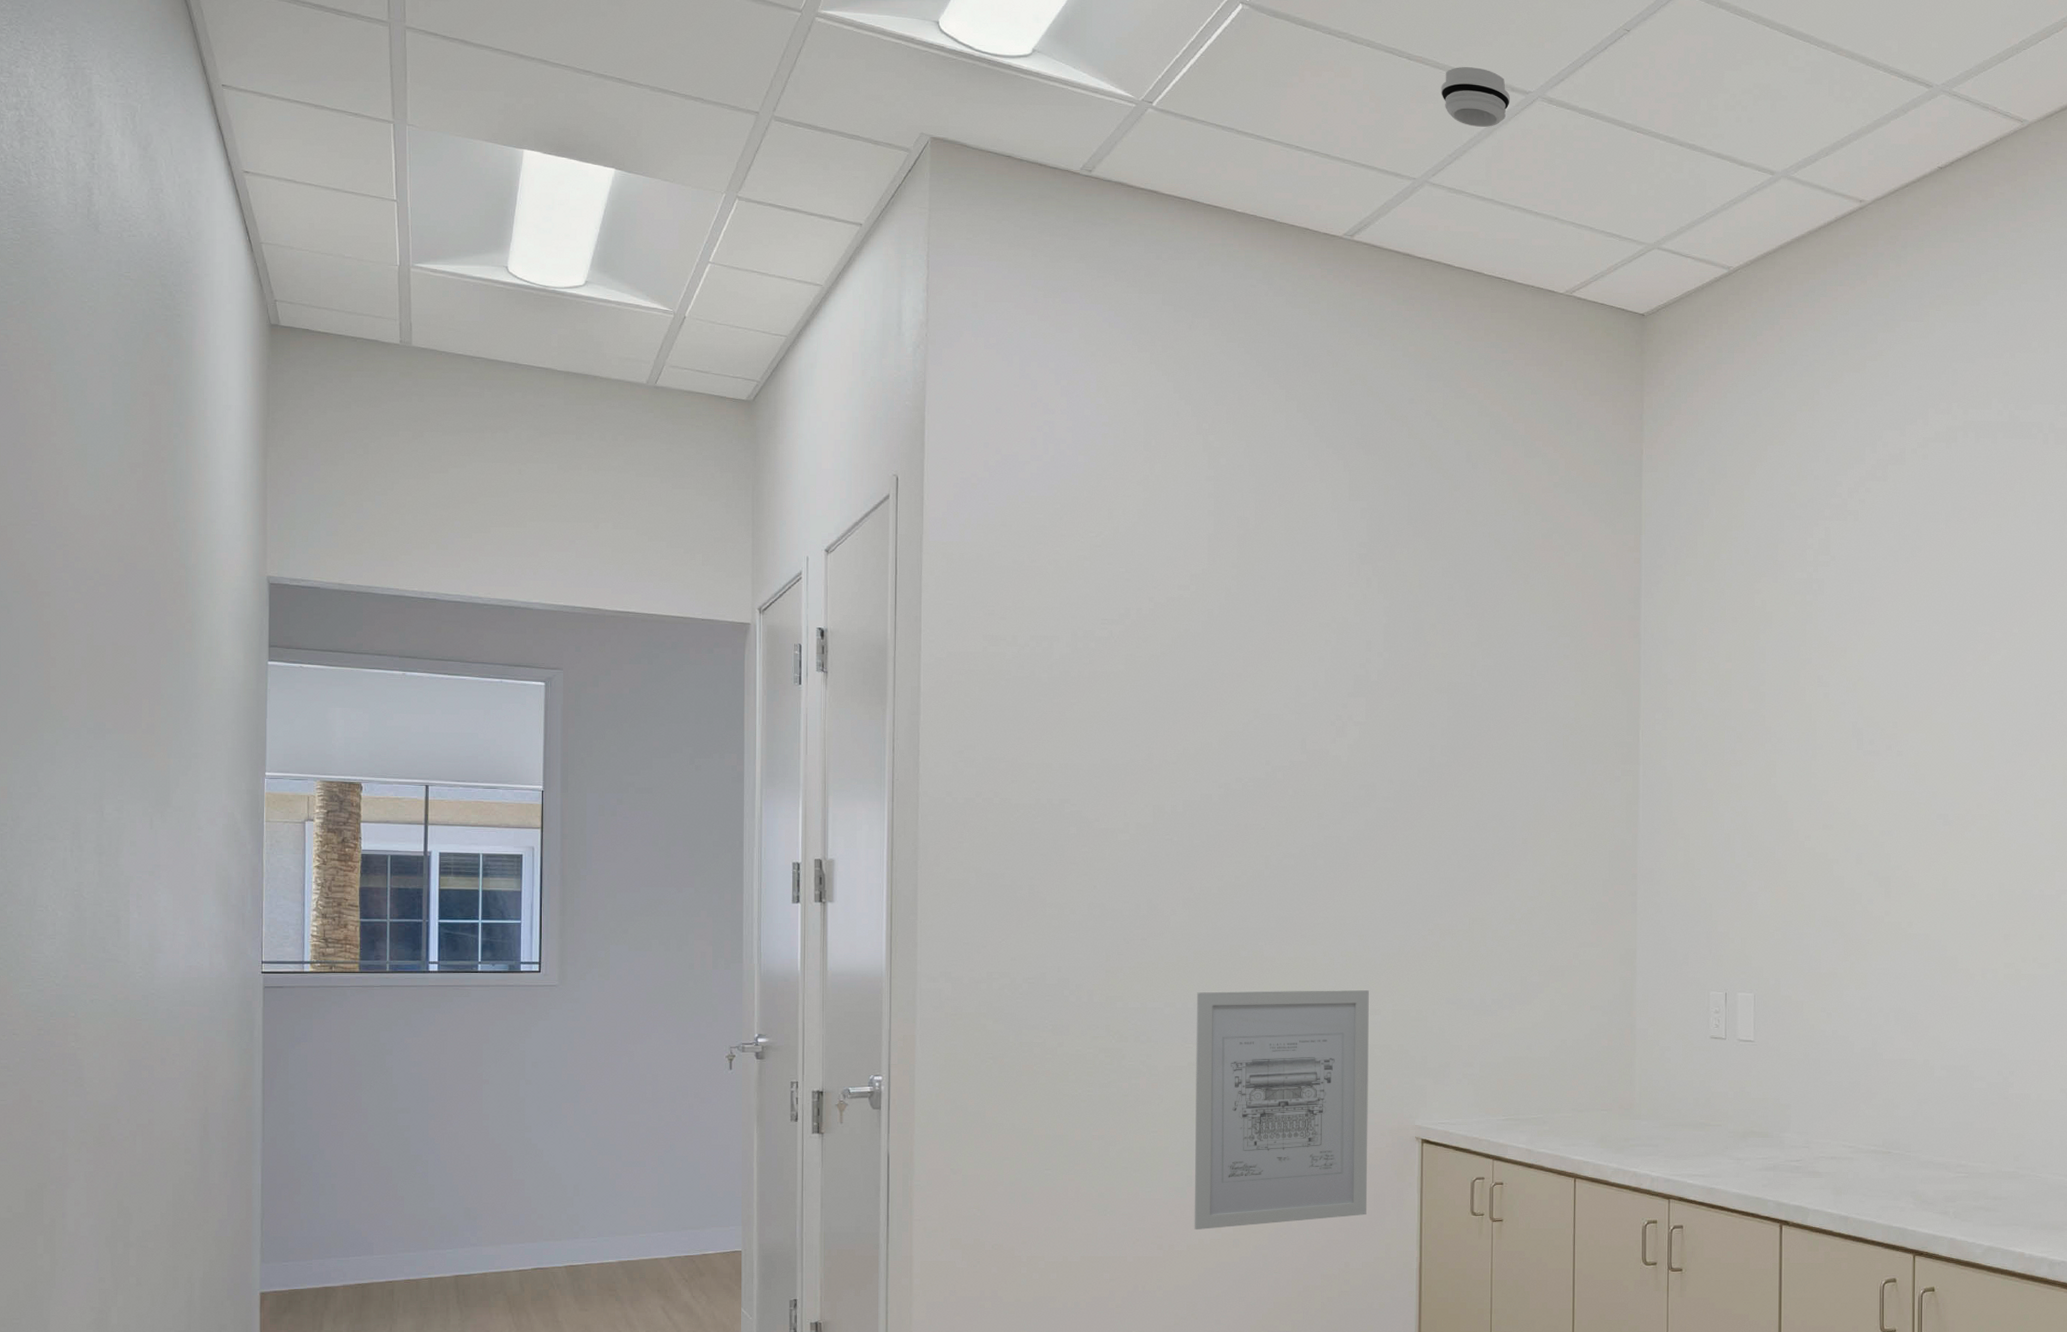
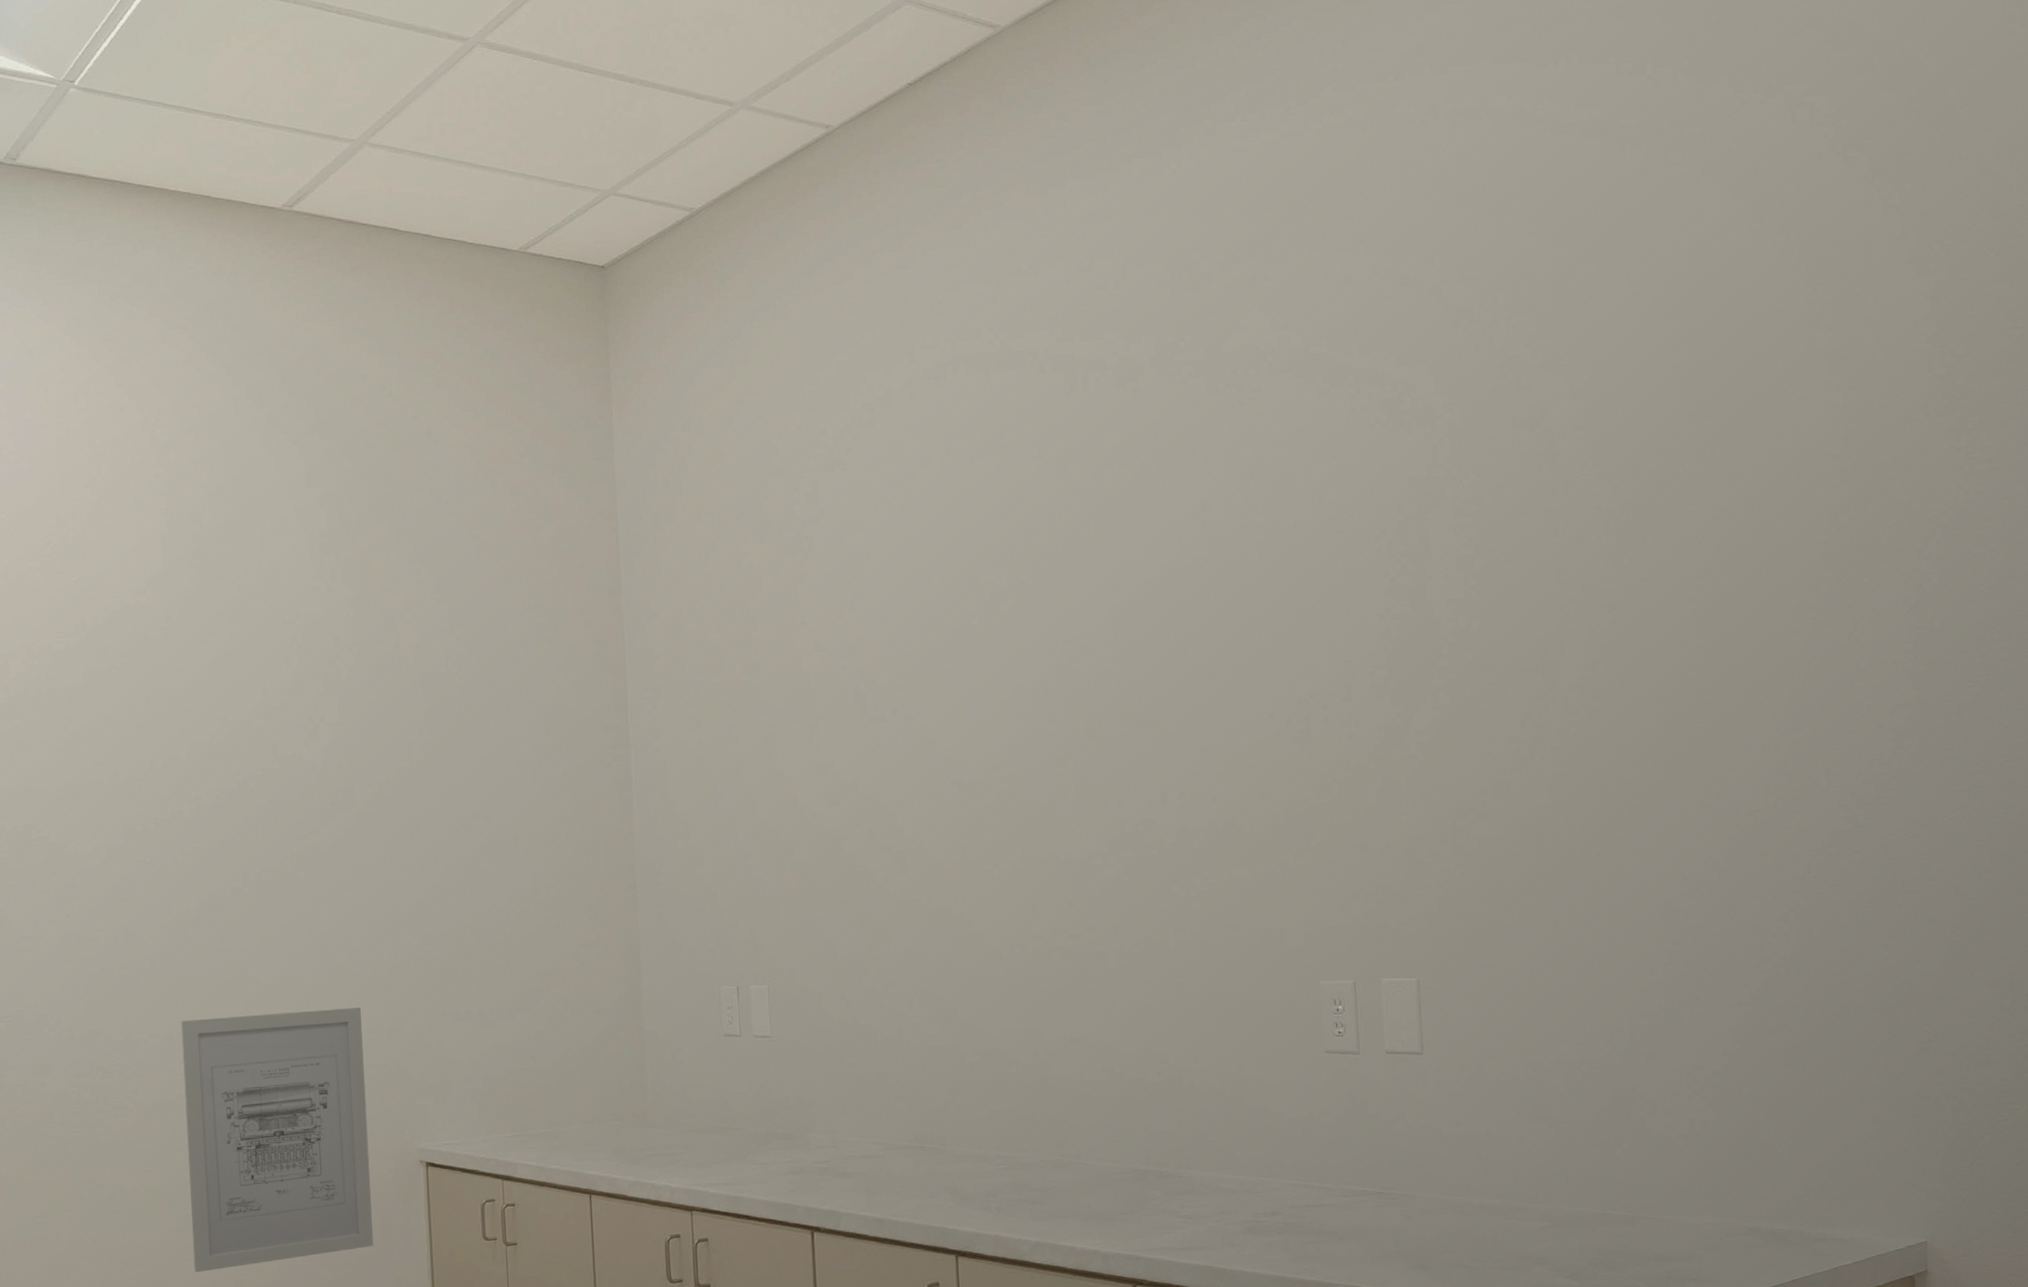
smoke detector: present [1441,67,1510,127] -> none [374,16,448,80]

